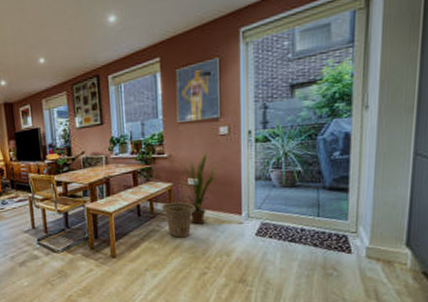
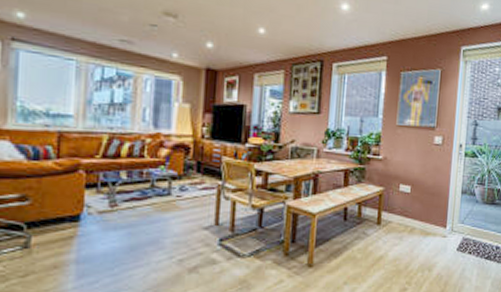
basket: present [162,201,196,238] -> none [370,207,404,248]
house plant: present [180,153,218,224] -> none [393,160,430,234]

